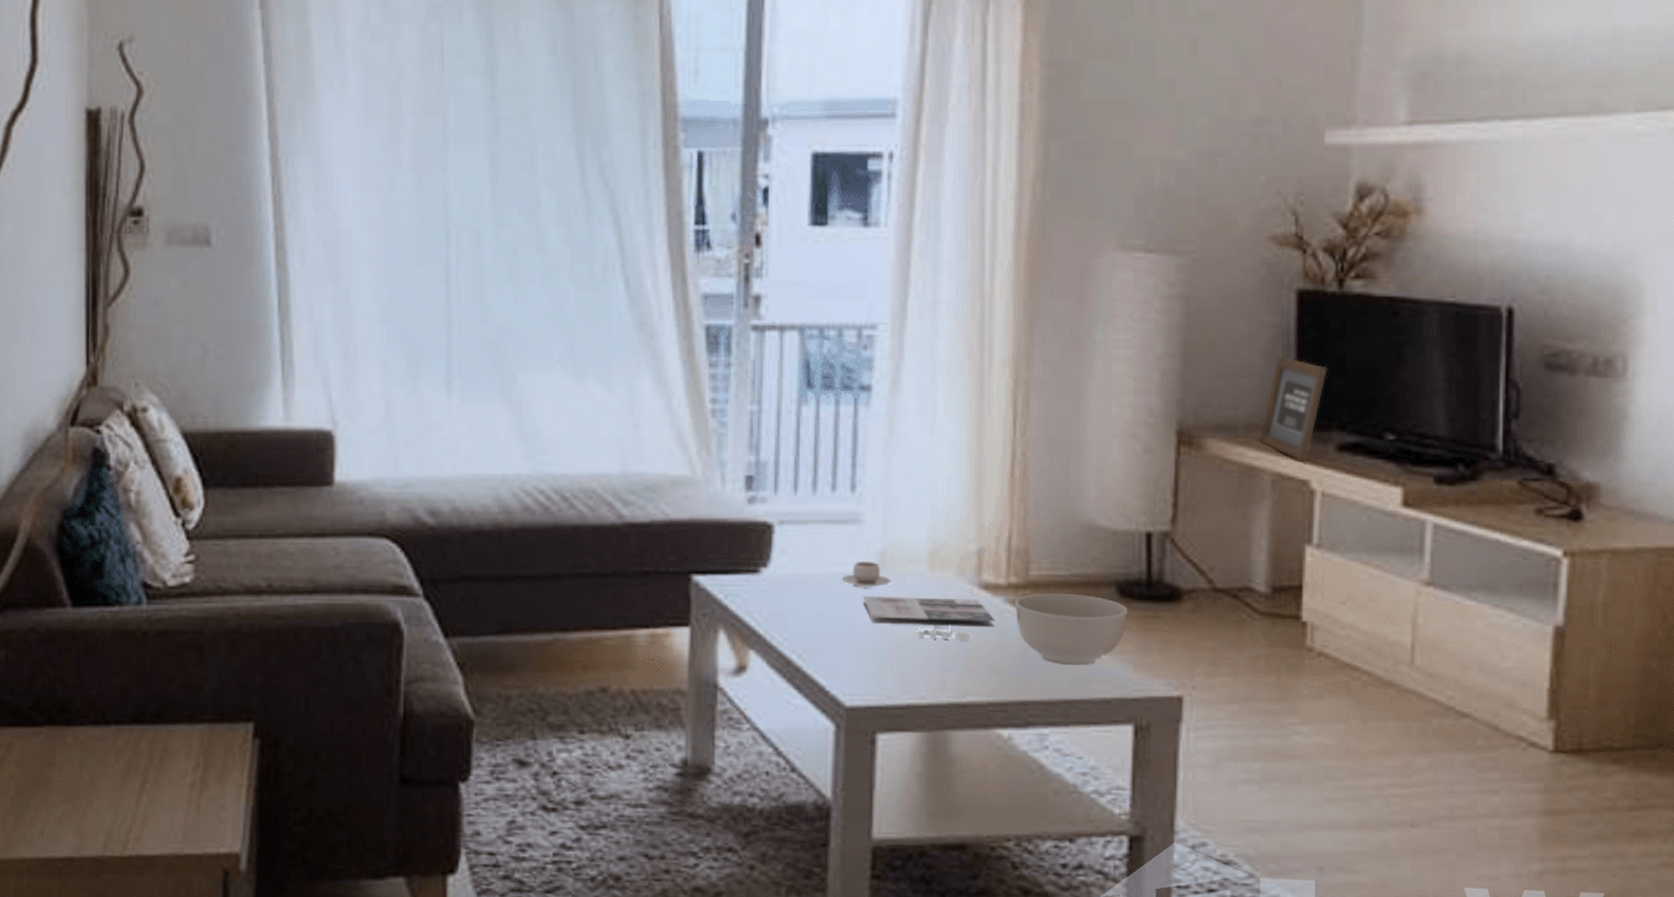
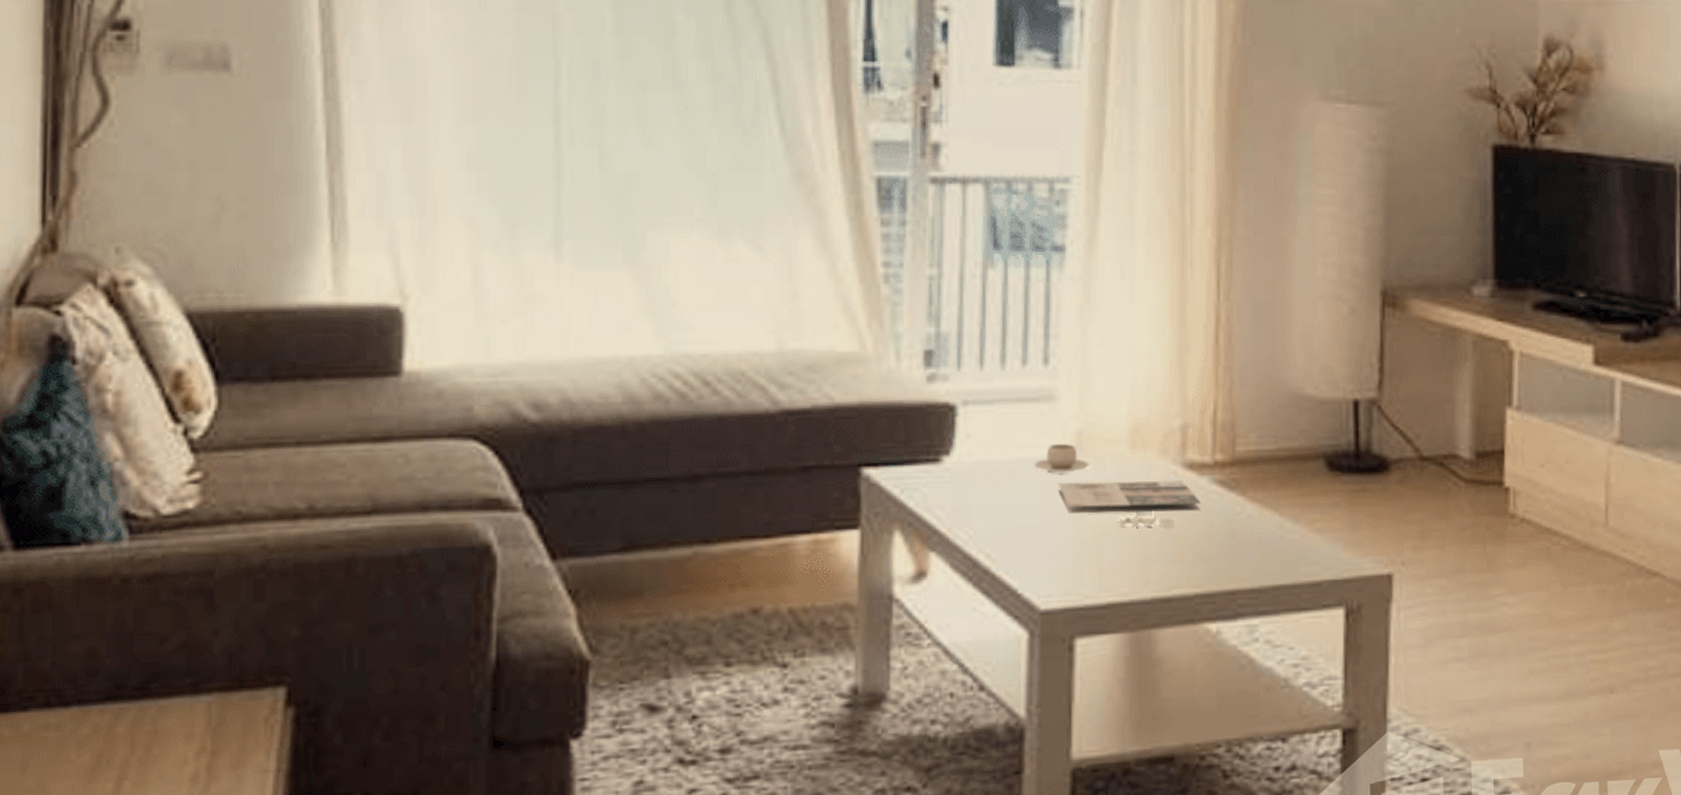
bowl: present [1014,593,1129,666] -> none [1221,469,1337,548]
picture frame: present [1260,357,1327,462] -> none [1461,213,1522,321]

